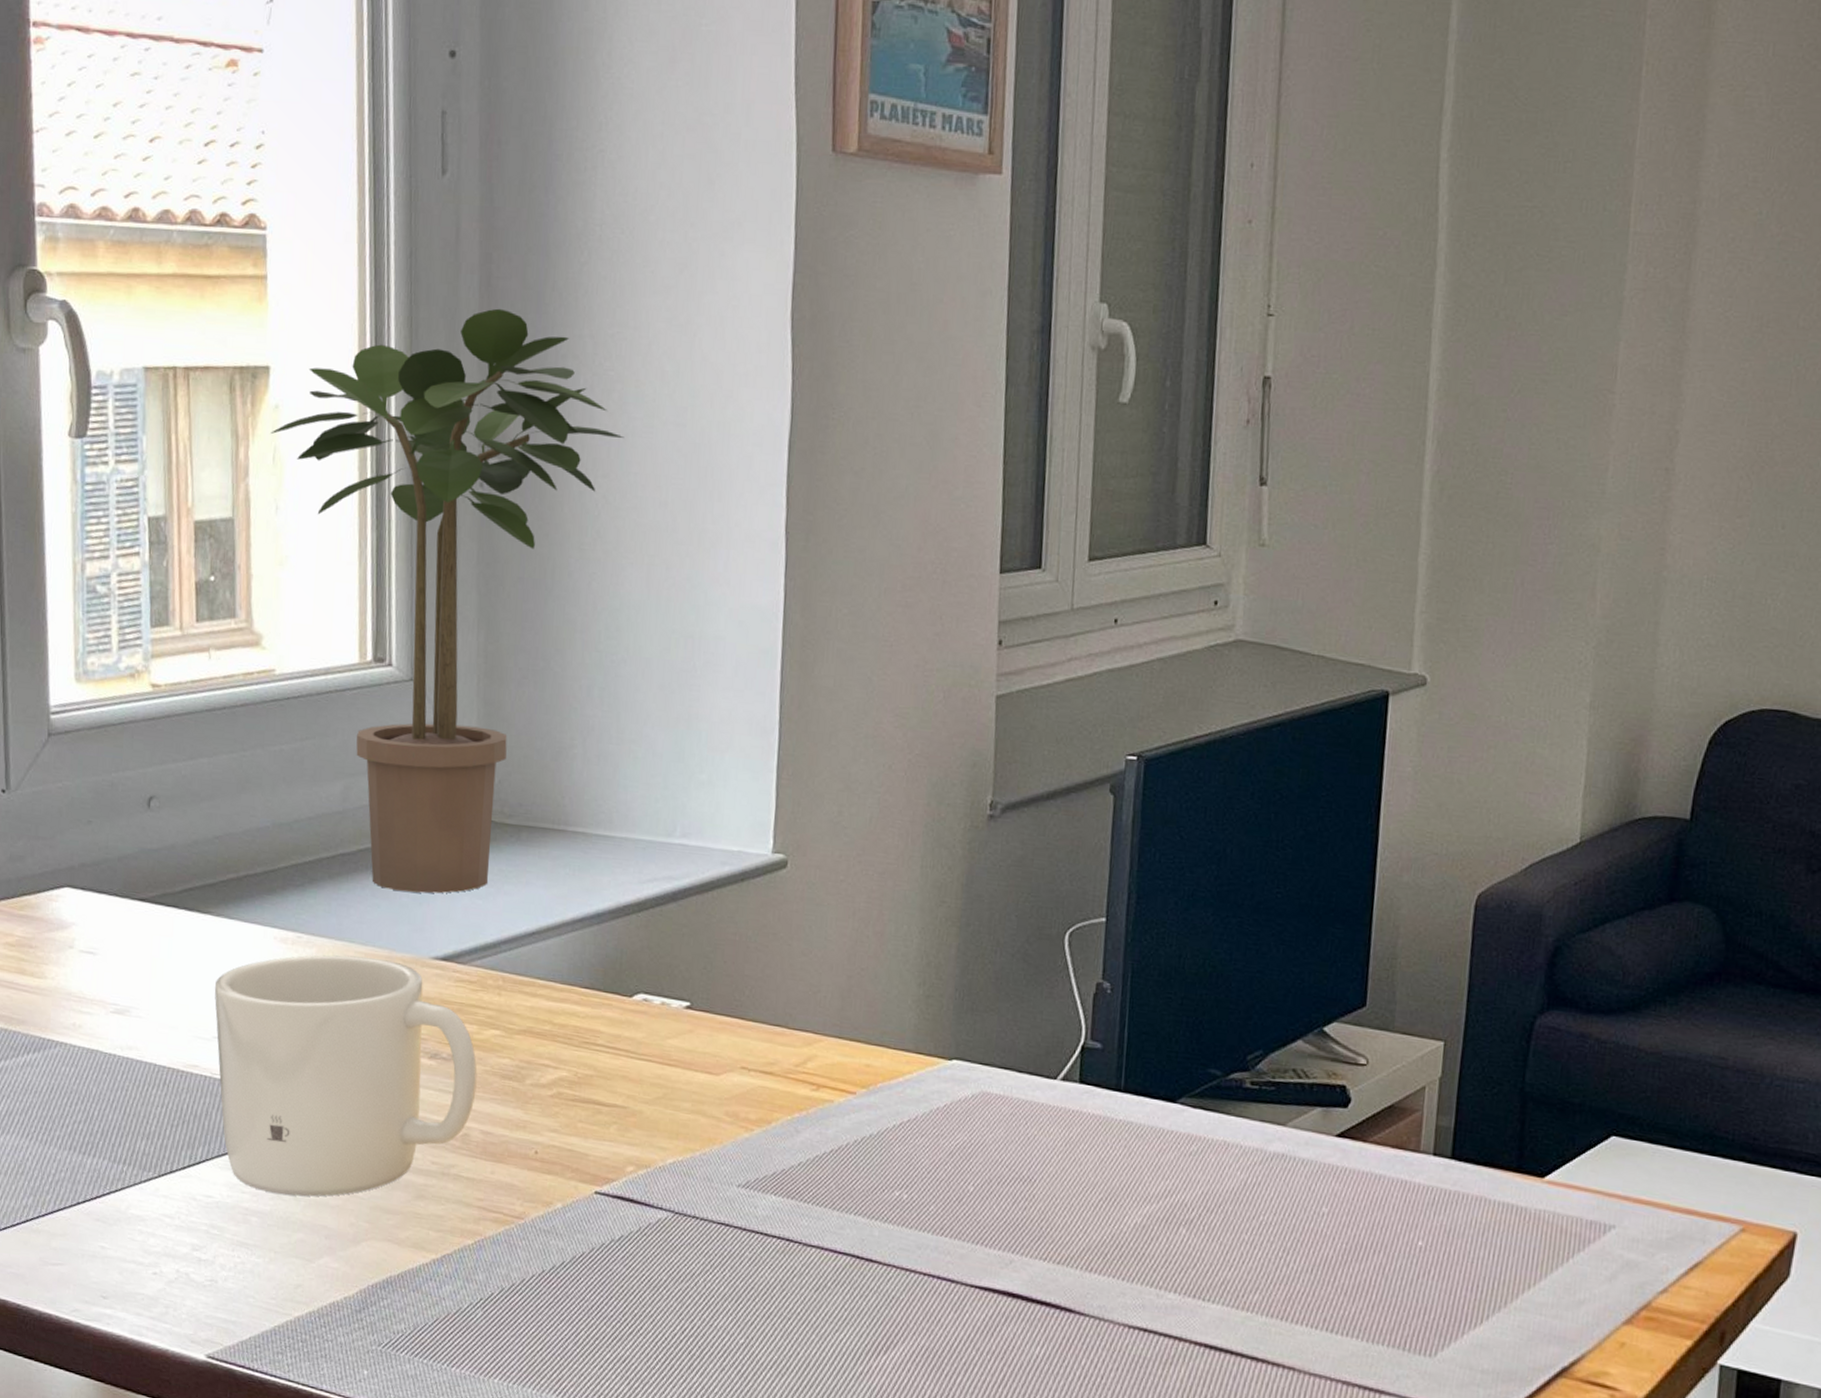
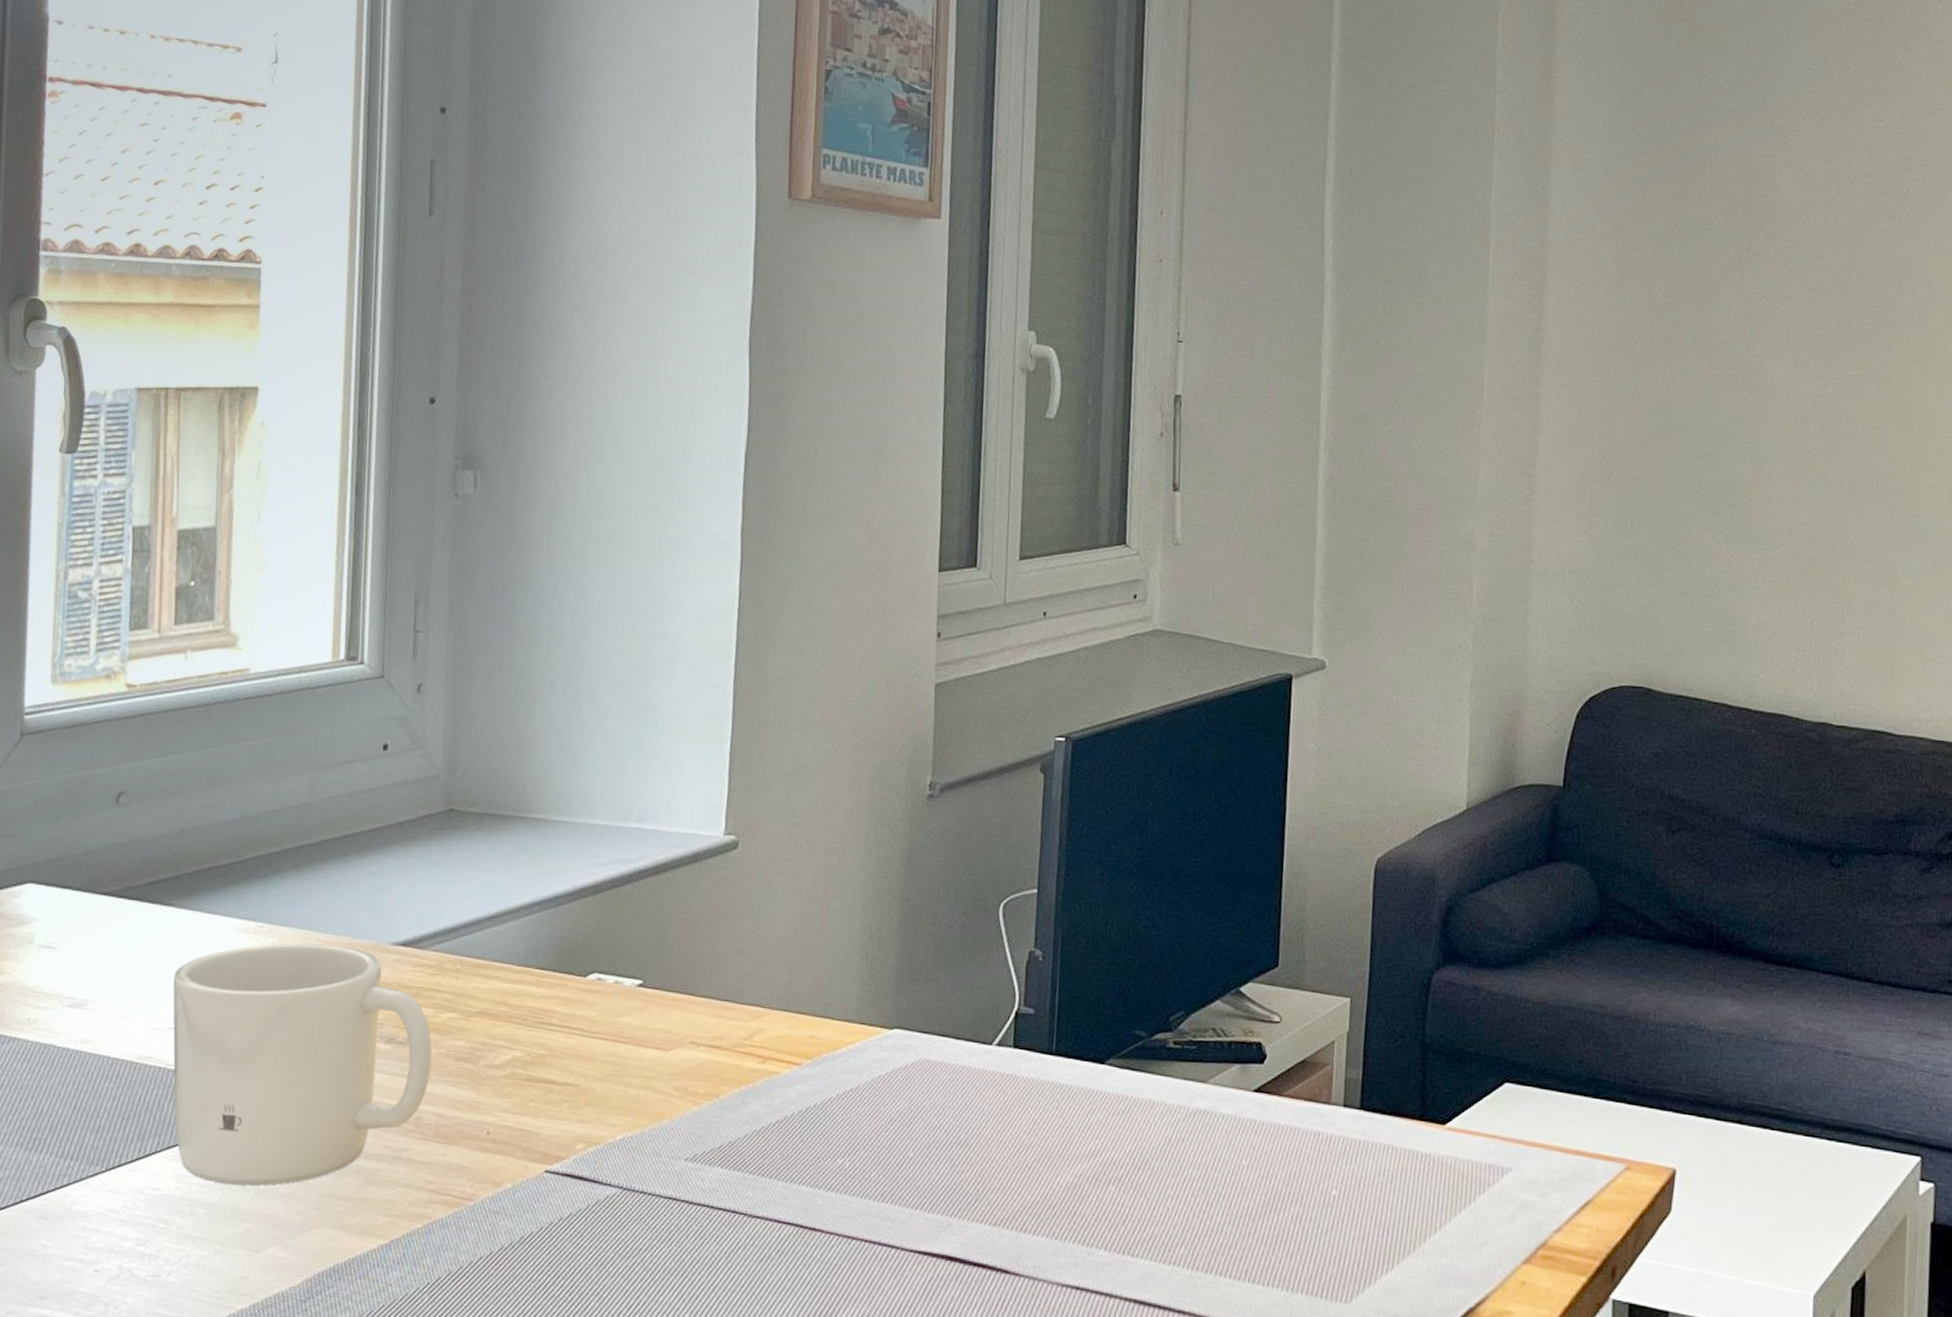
potted plant: present [270,308,624,894] -> none [256,335,592,881]

